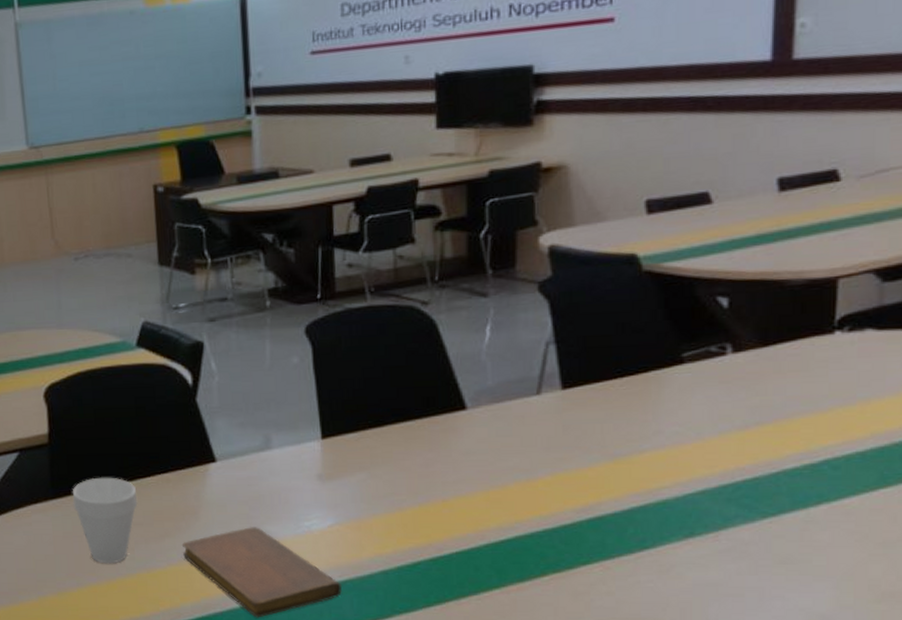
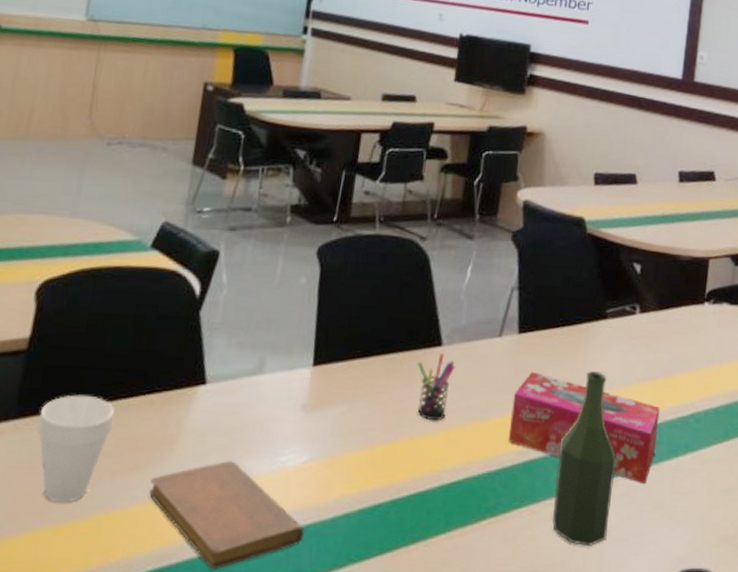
pen holder: none [439,417,486,483] -> present [417,353,456,421]
tissue box: none [564,427,774,539] -> present [509,371,660,485]
bottle: none [632,422,715,602] -> present [552,371,616,547]

